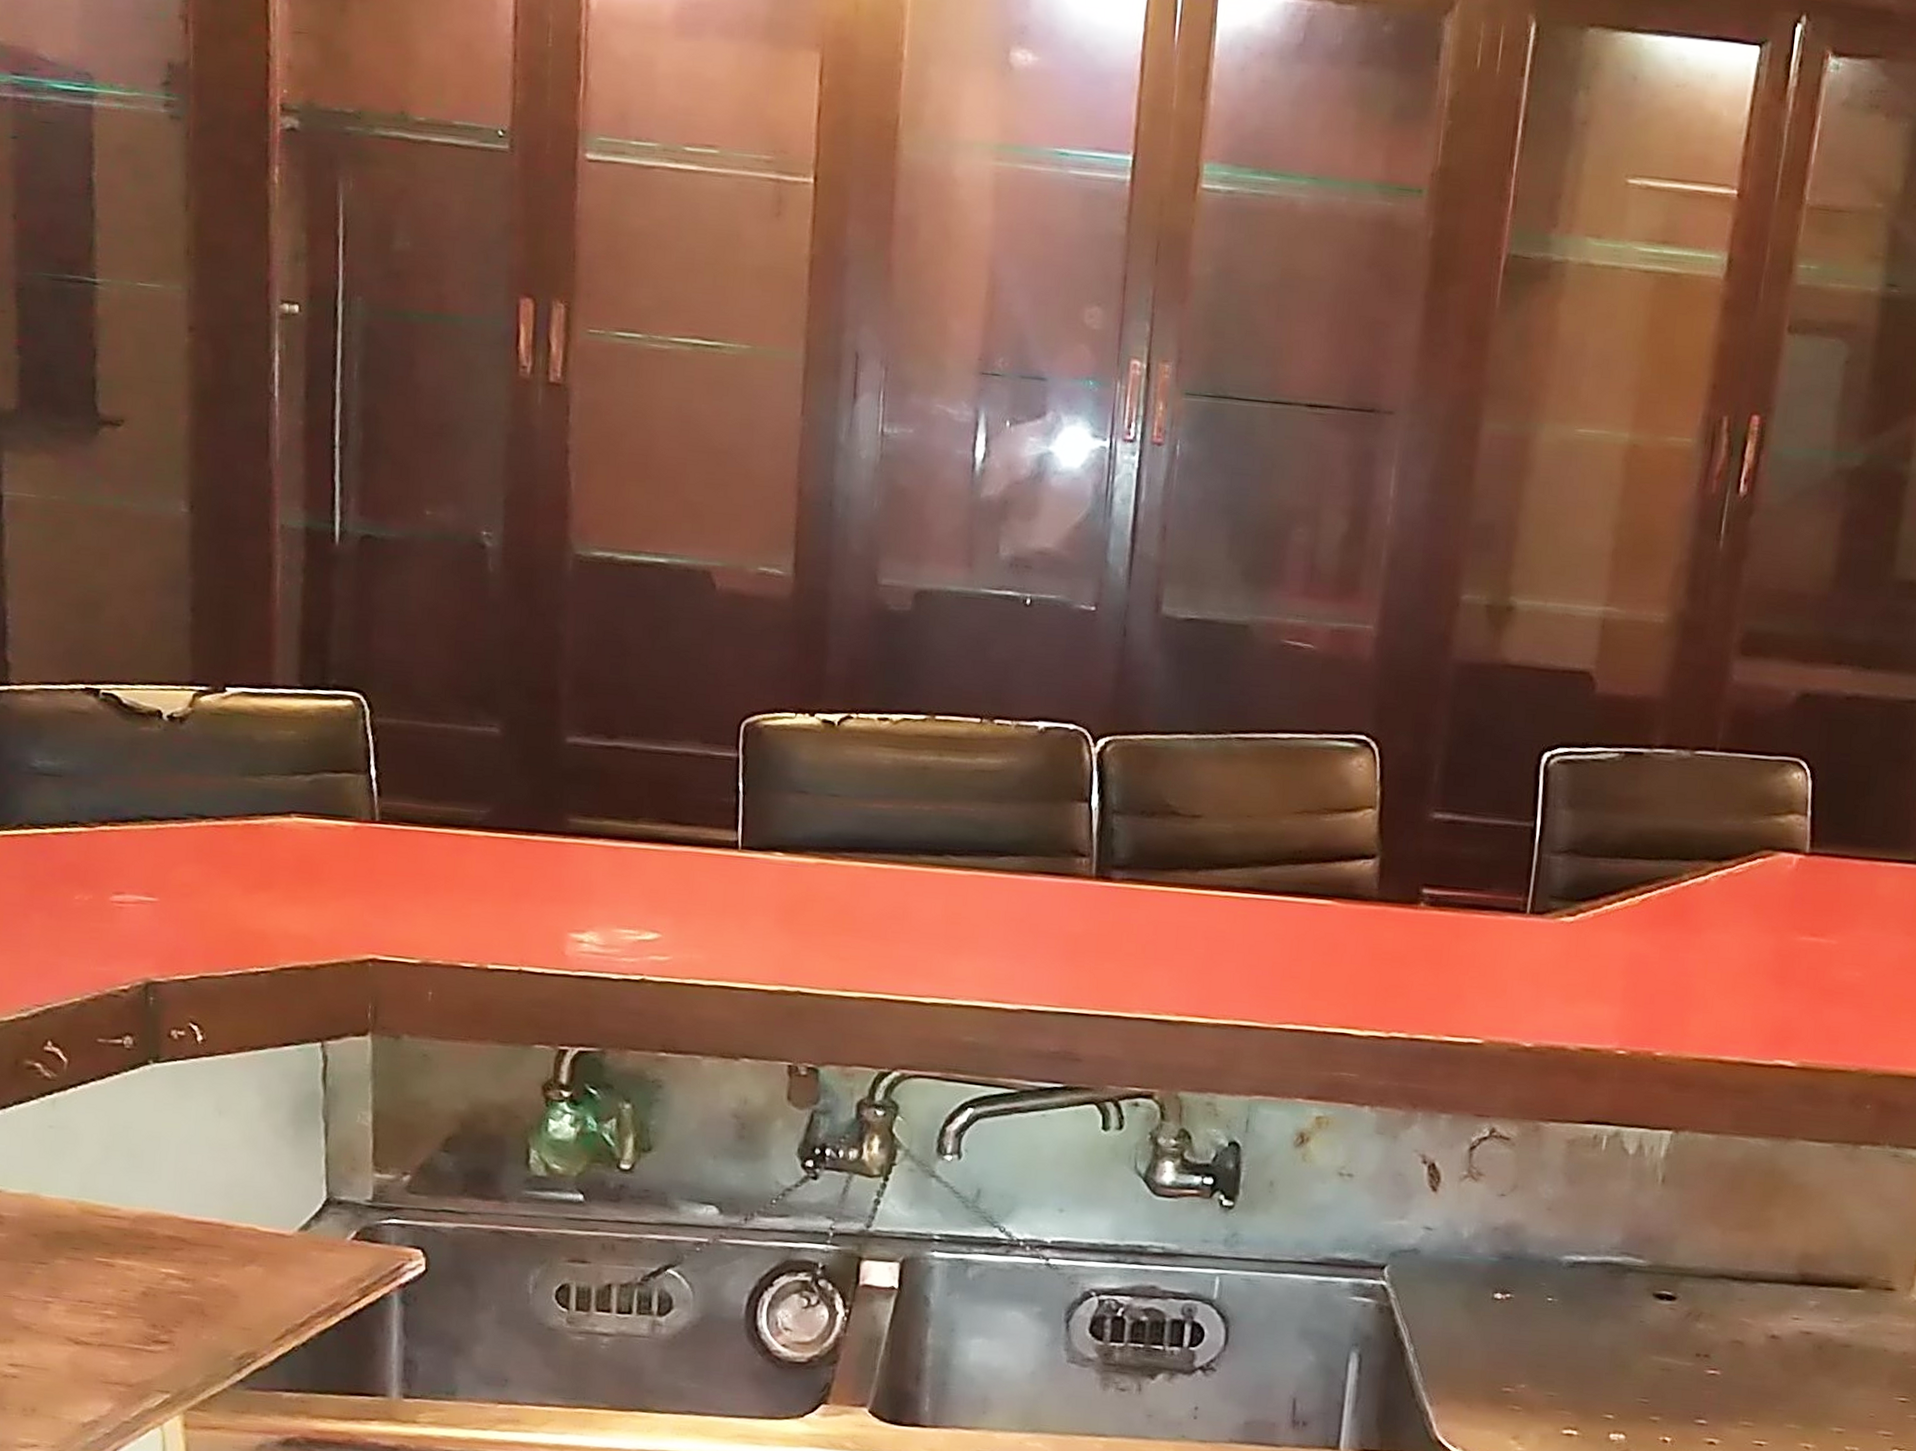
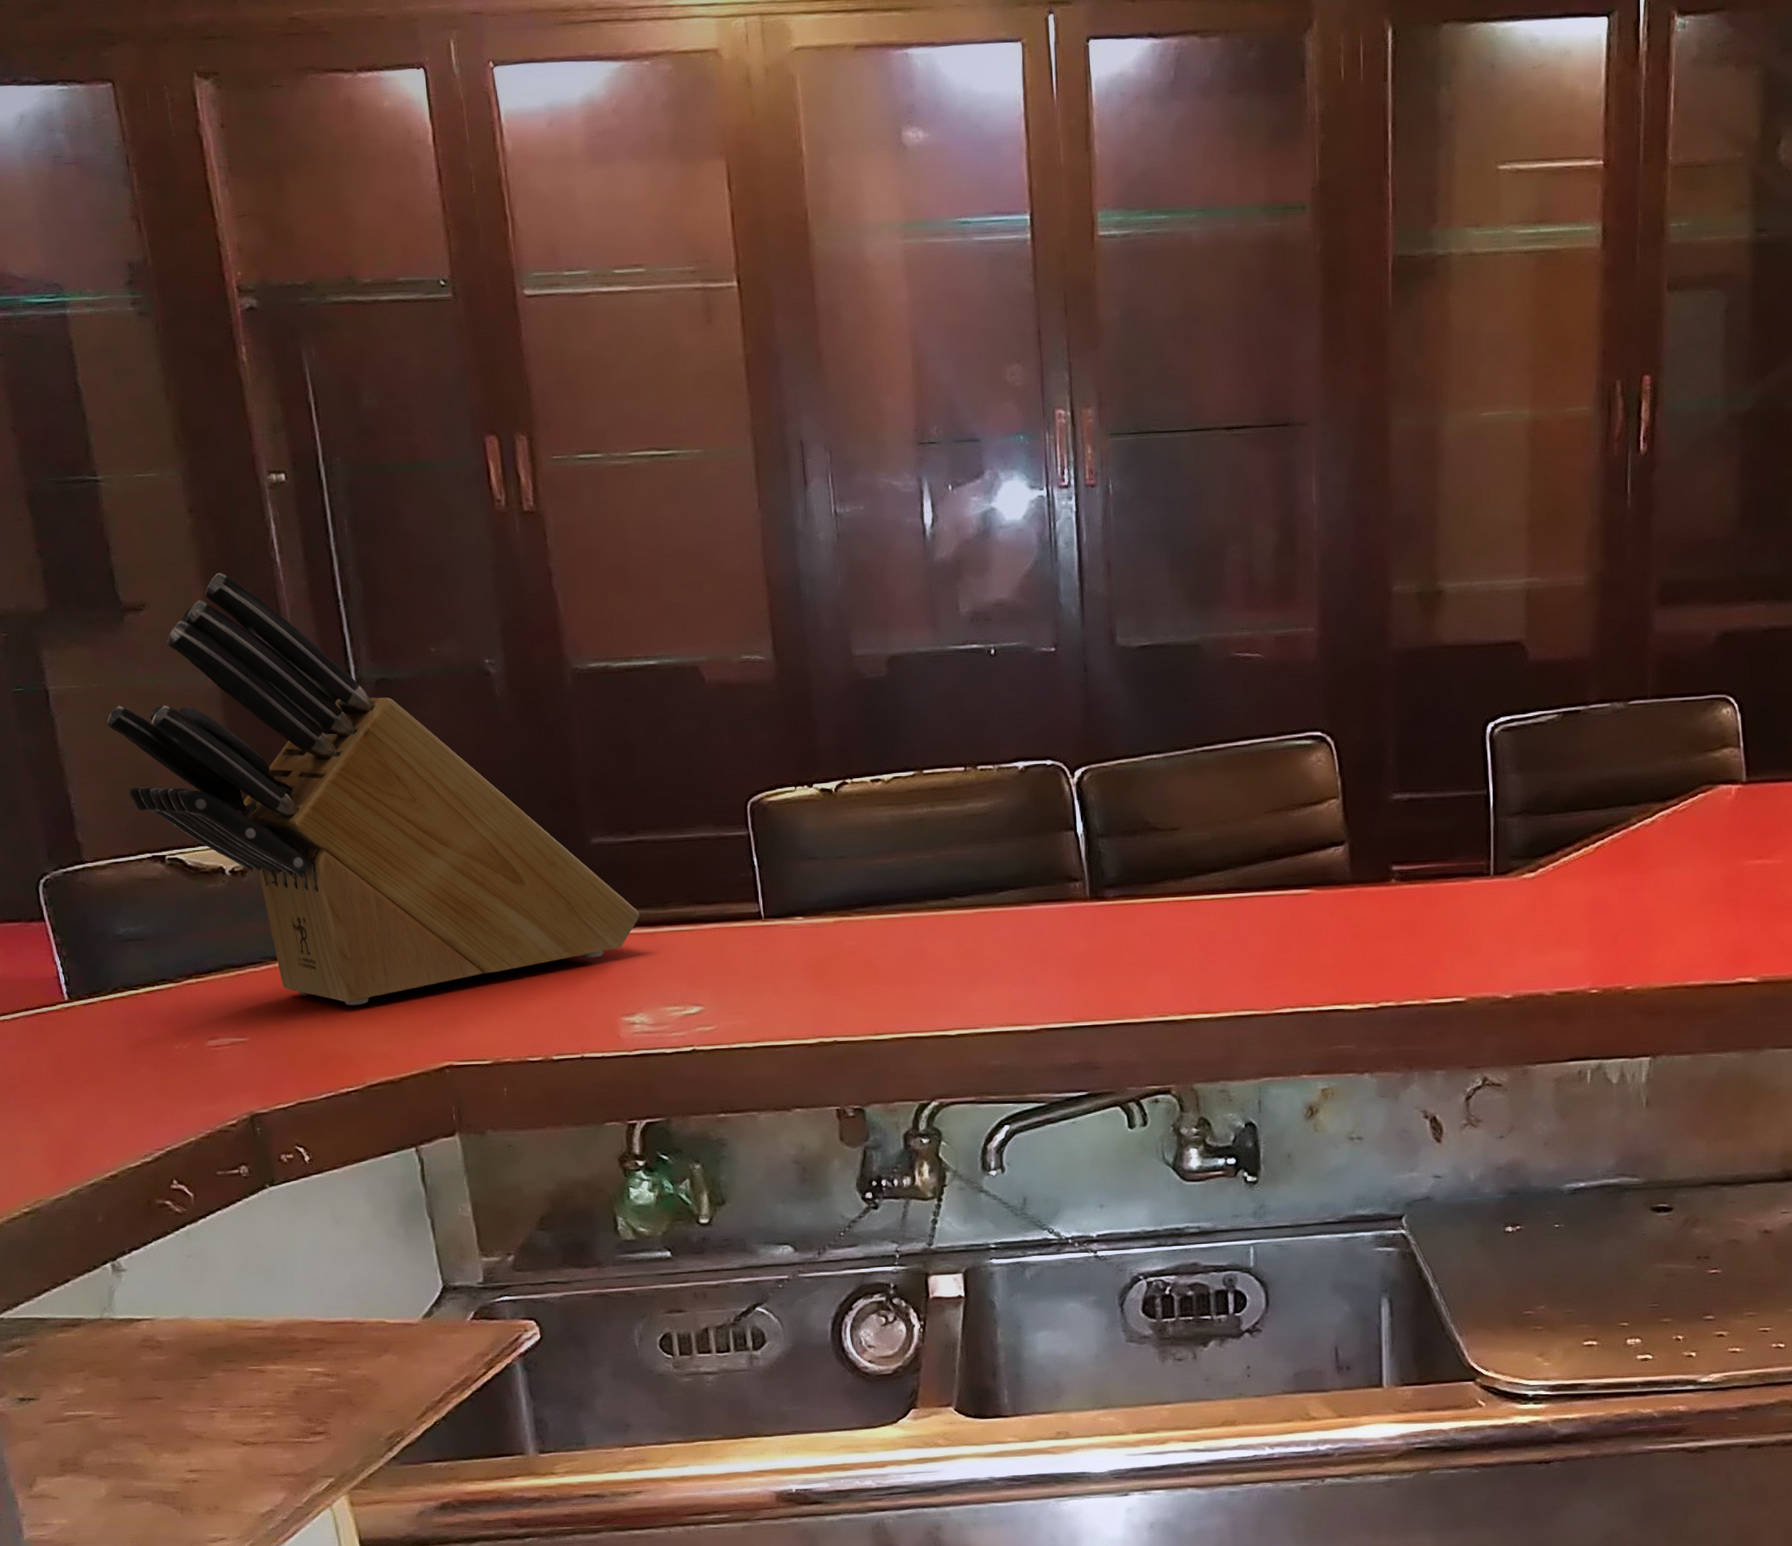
knife block: none [60,399,607,880] -> present [106,573,640,1006]

